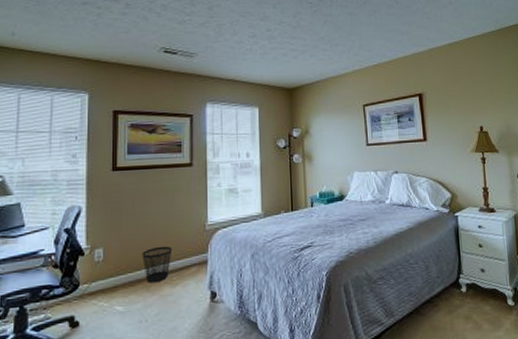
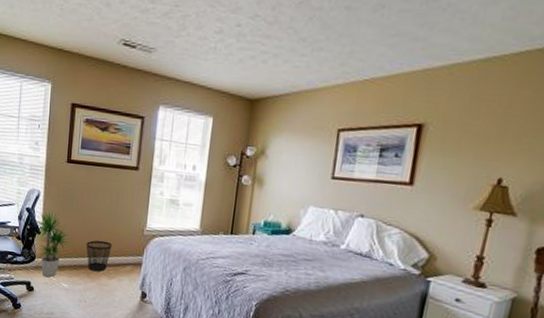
potted plant: none [75,226,125,305] -> present [33,211,73,278]

